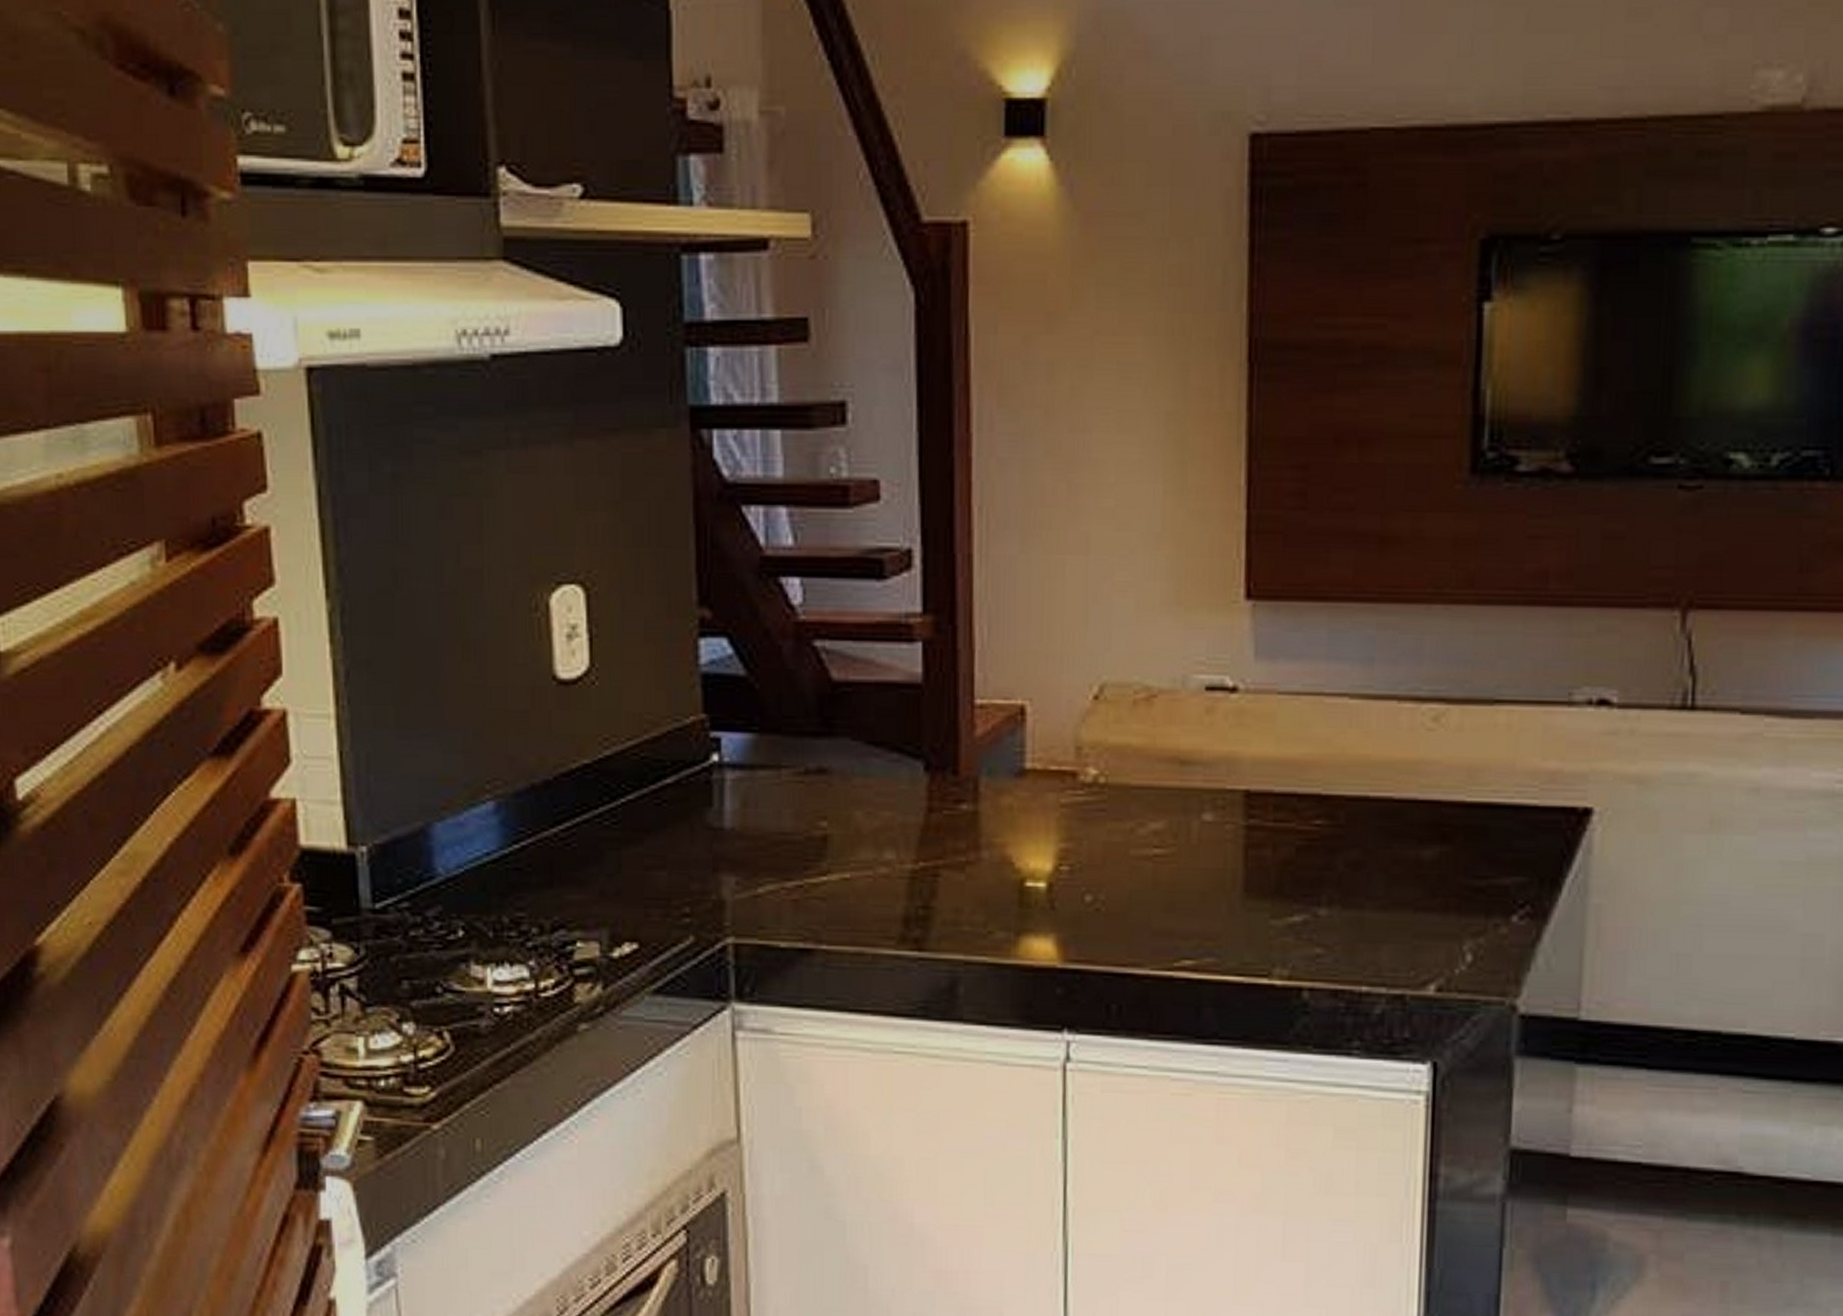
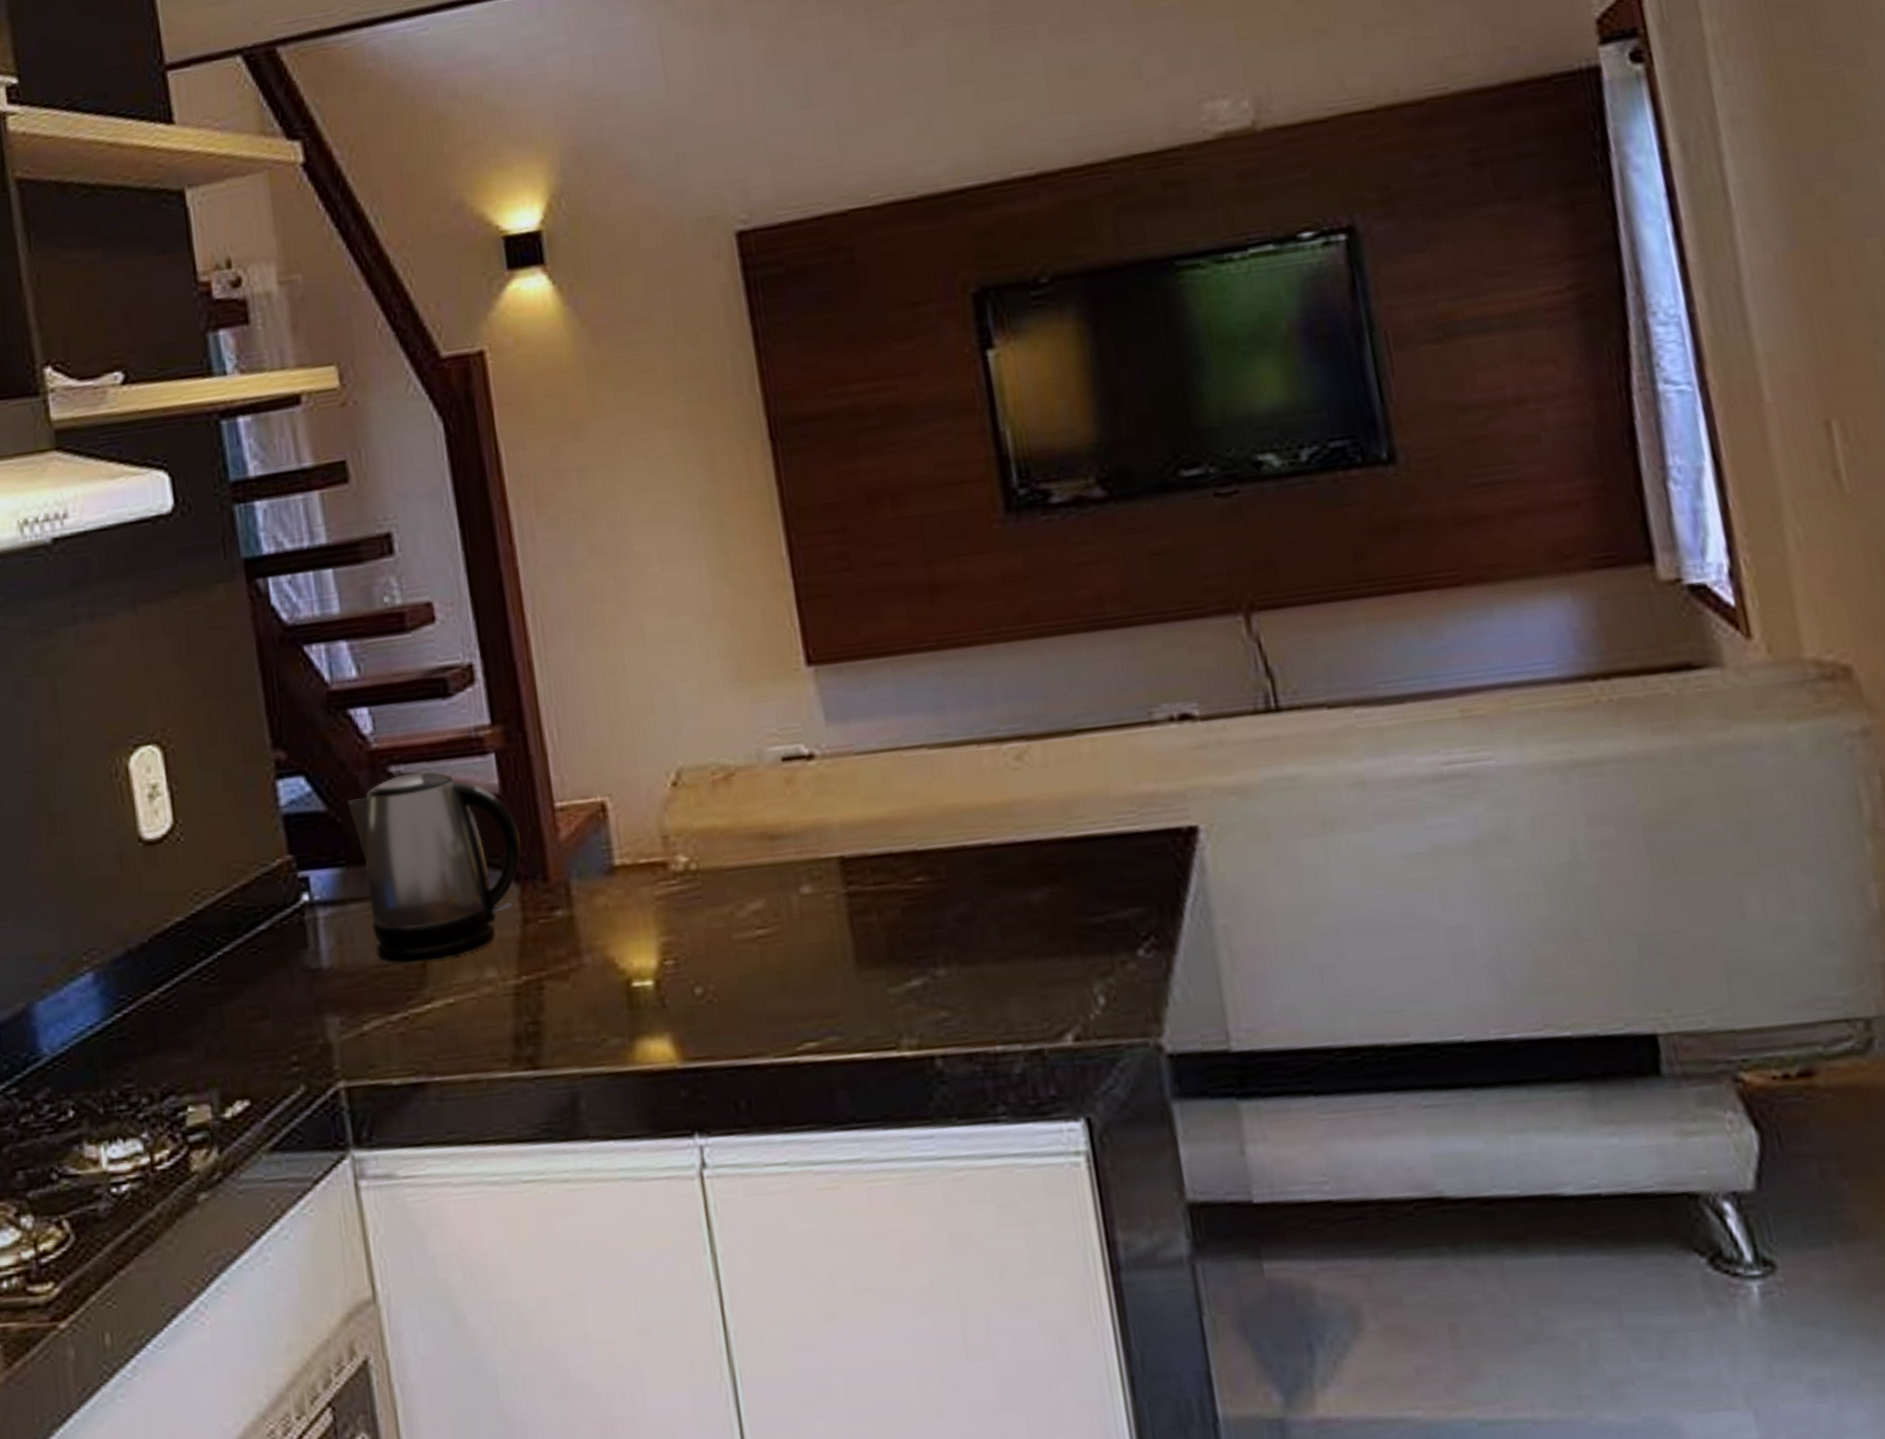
kettle: none [768,650,936,836] -> present [347,772,521,963]

